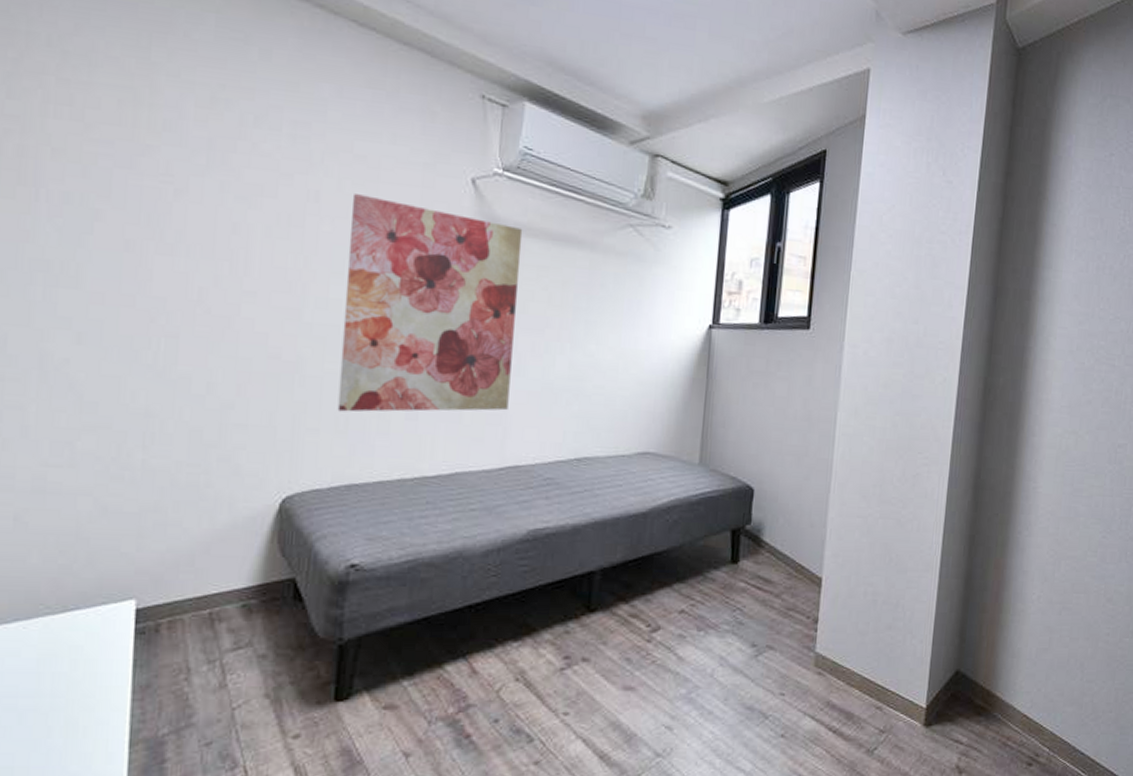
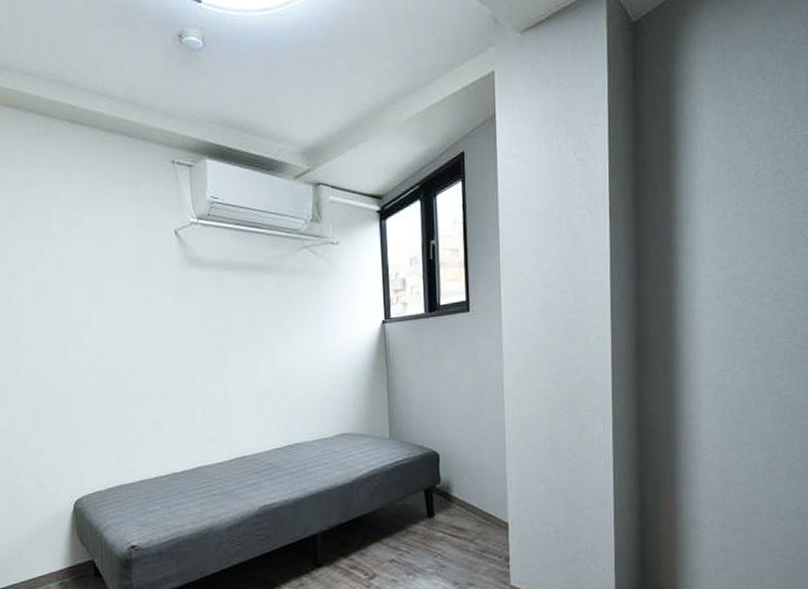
wall art: present [337,194,523,412] -> none [88,258,230,430]

